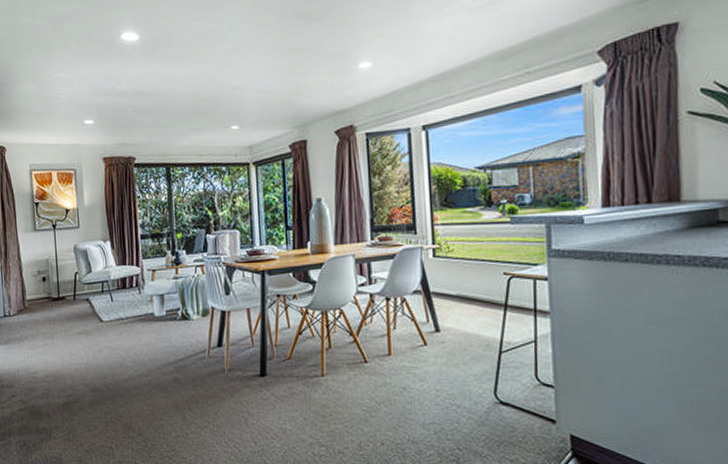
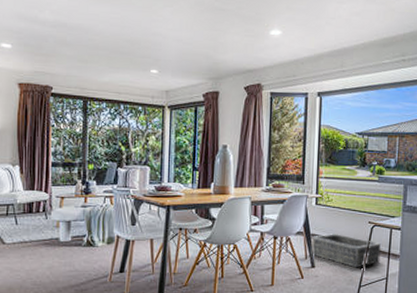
basket: none [432,290,524,330] -> present [311,234,381,268]

